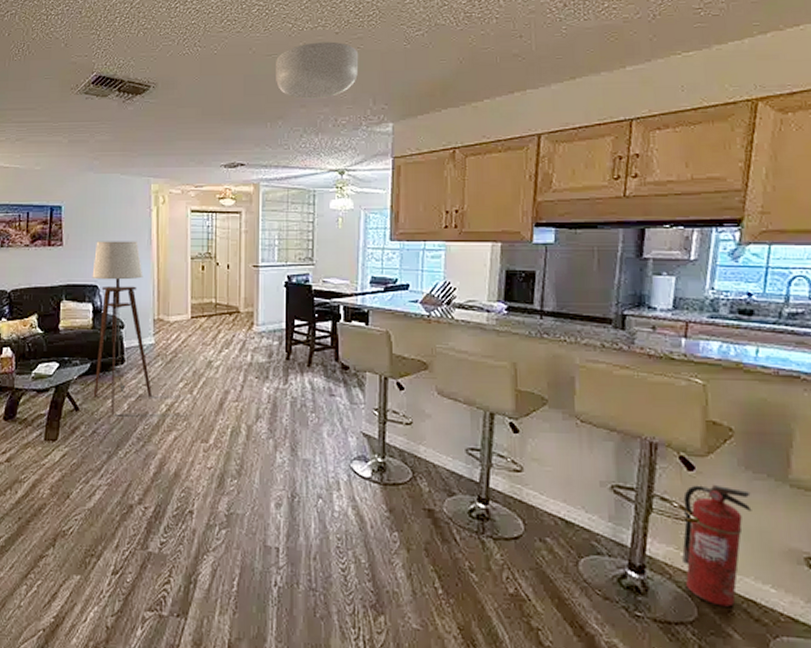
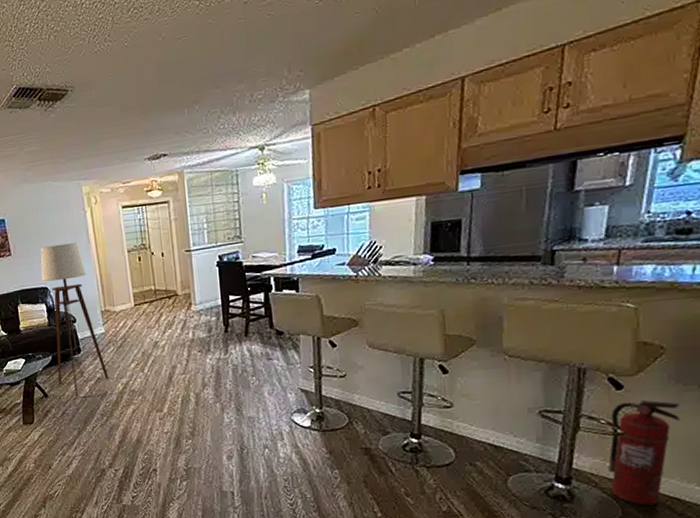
ceiling light: present [276,41,359,99] -> none [186,12,271,80]

